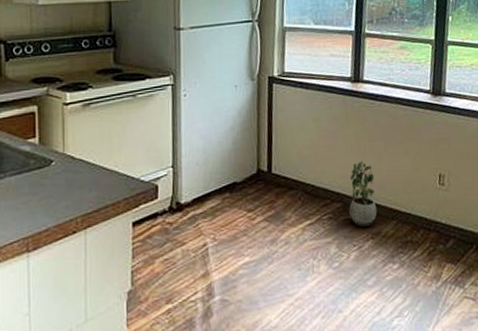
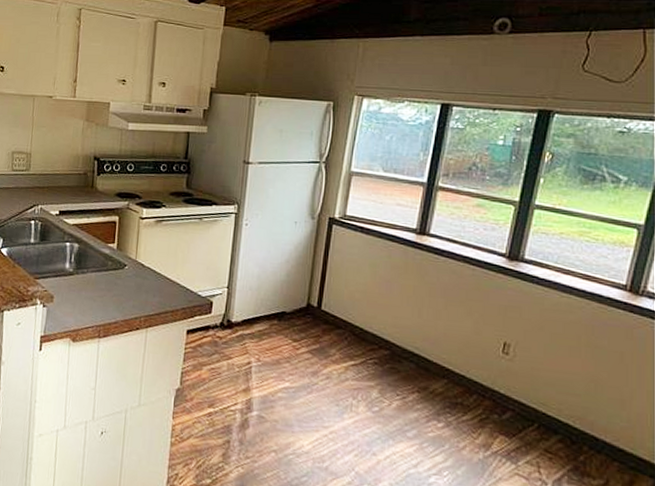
potted plant: present [349,160,377,227] -> none [397,313,429,379]

